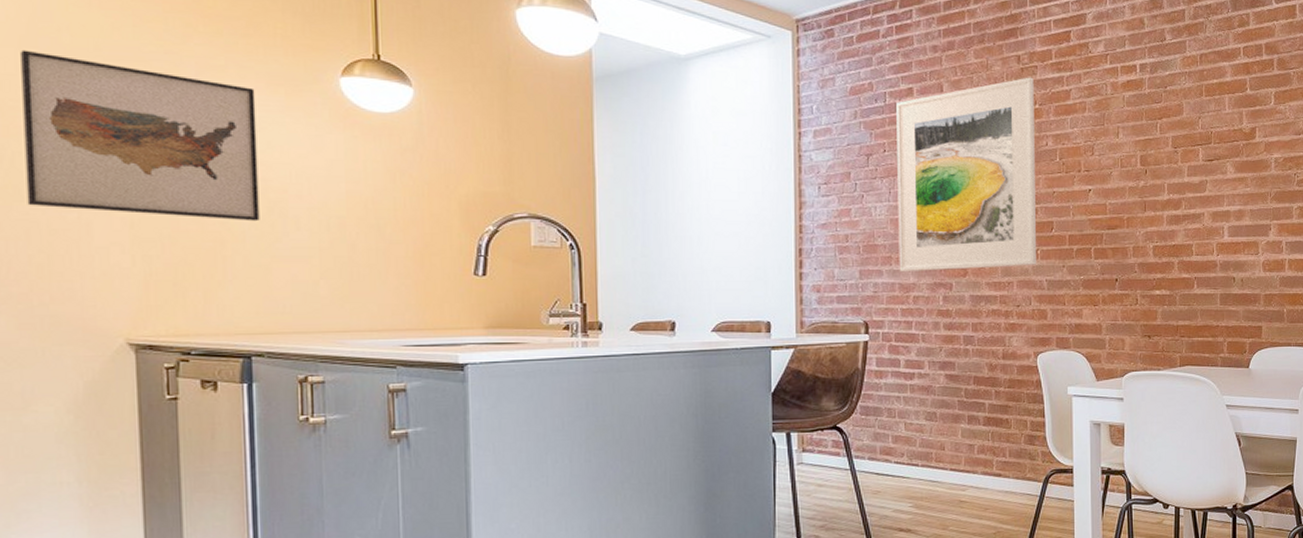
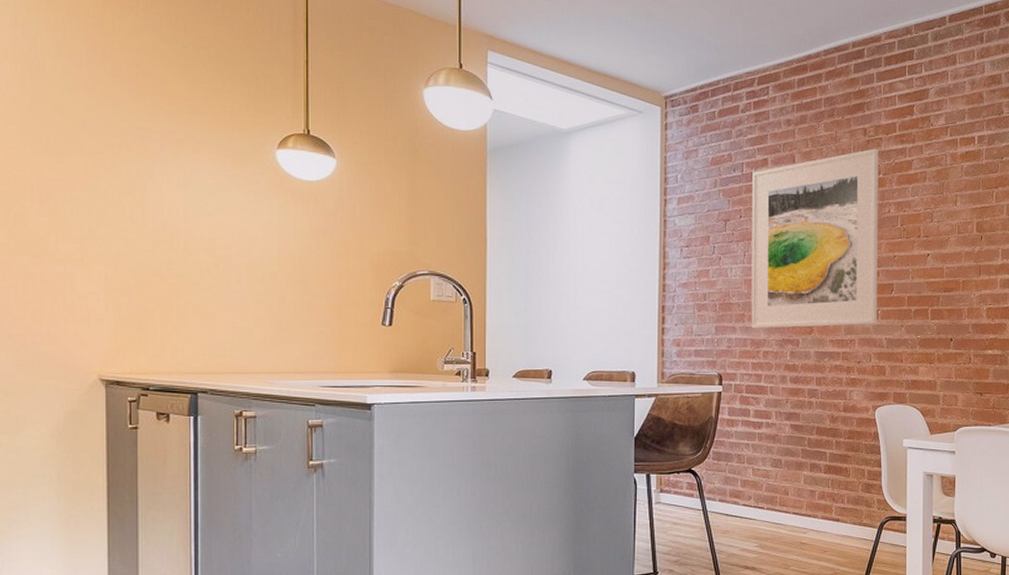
wall art: present [21,49,260,222] -> none [24,126,208,275]

